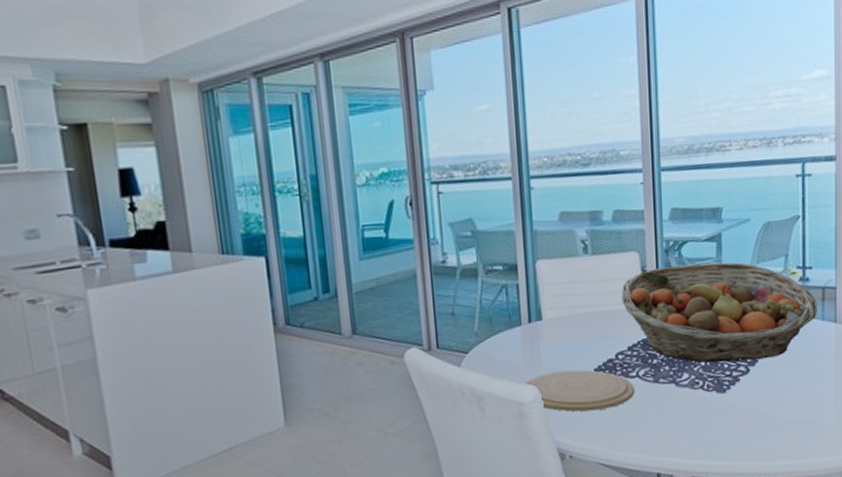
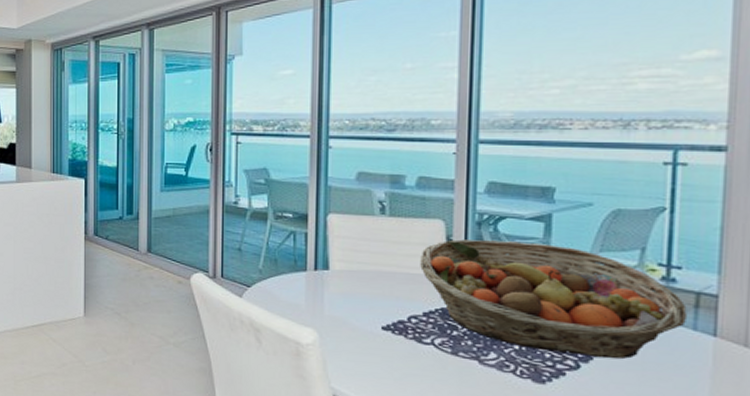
plate: present [523,369,635,412] -> none [303,320,428,370]

